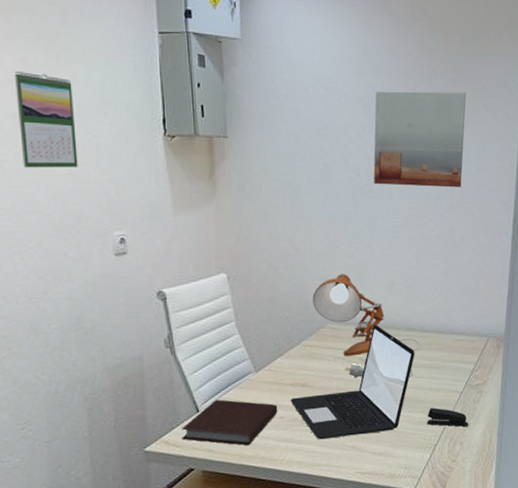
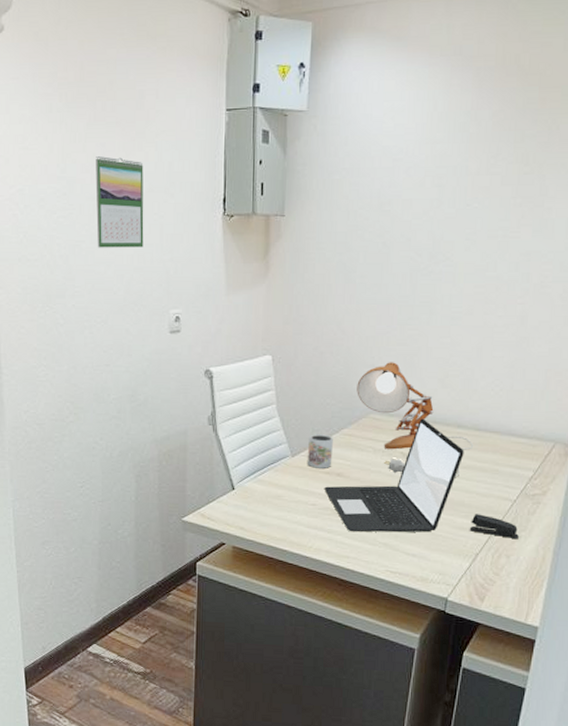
notebook: present [181,399,278,445] -> none [216,479,311,527]
mug: none [271,347,296,381] -> present [307,434,333,468]
wall art: present [373,91,467,188] -> none [436,158,561,270]

